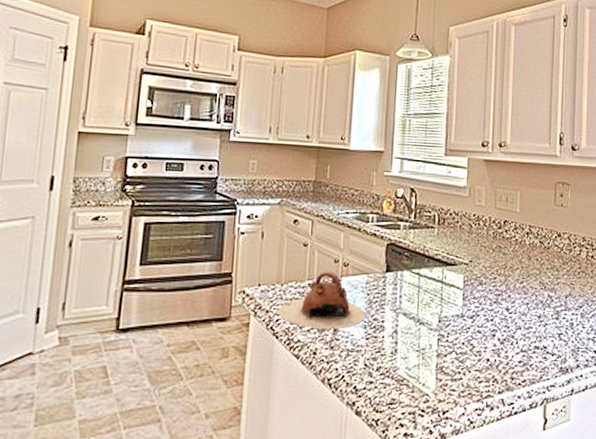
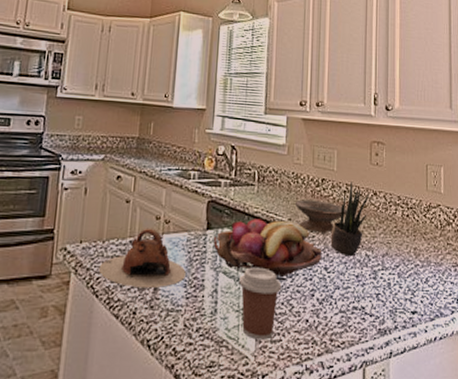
fruit basket: none [392,261,504,322] -> present [213,219,322,281]
coffee cup: none [419,308,461,378] -> present [239,267,281,340]
bowl: none [476,241,530,276] -> present [294,199,347,234]
potted plant: none [512,223,554,298] -> present [330,181,370,257]

